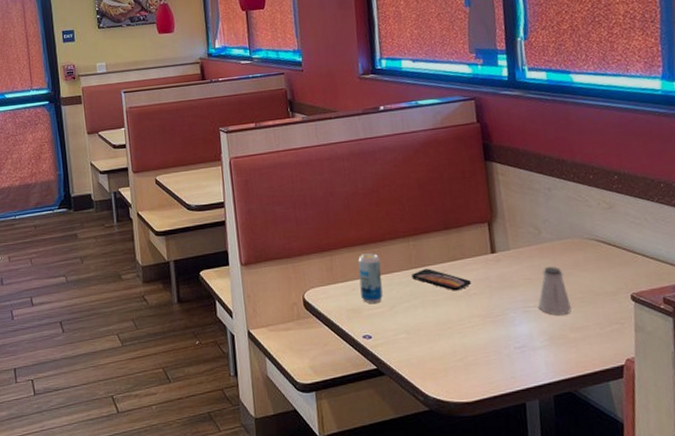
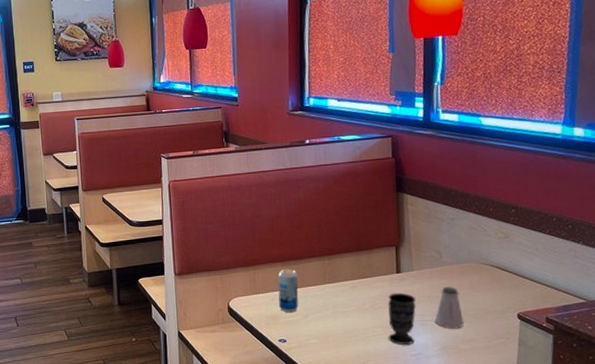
smartphone: present [412,268,471,291] -> none [325,284,377,305]
cup: none [484,275,517,337] -> present [388,292,416,346]

